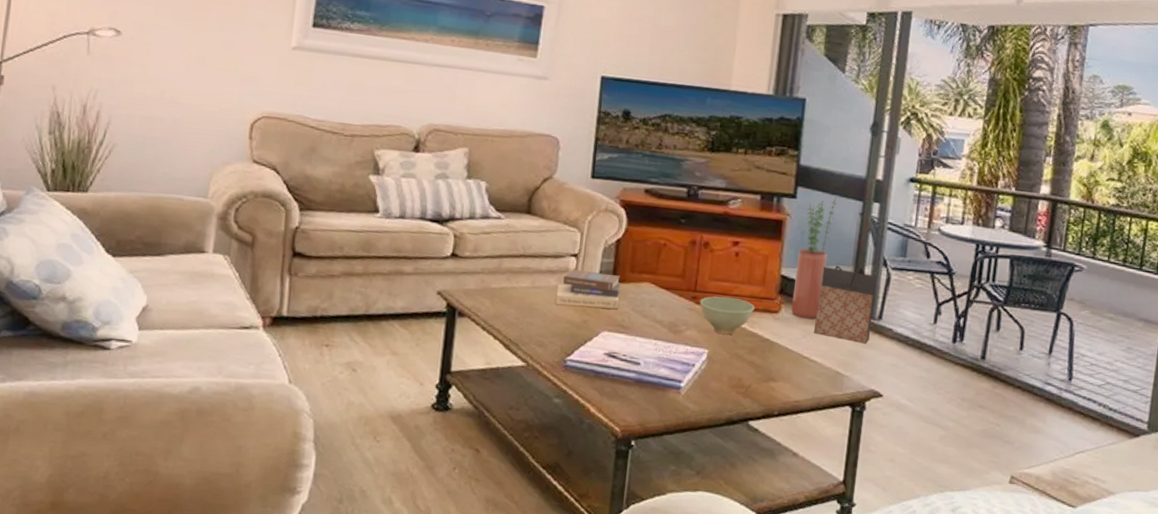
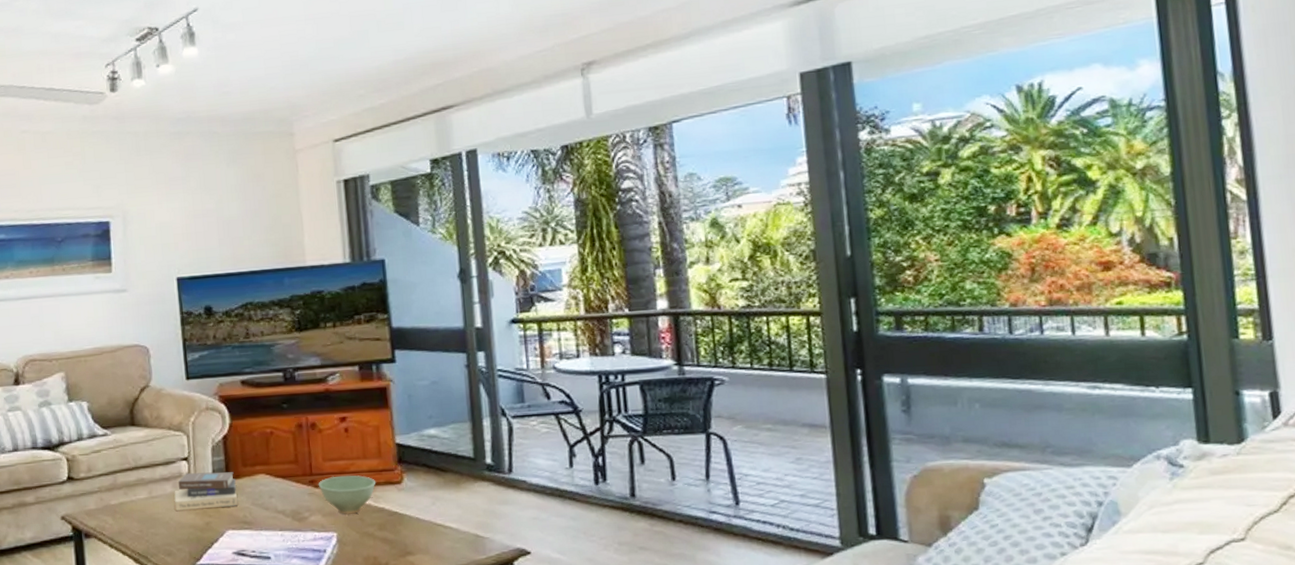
vase: present [791,196,837,319] -> none [409,352,443,485]
bag: present [813,265,877,344] -> none [438,422,504,501]

